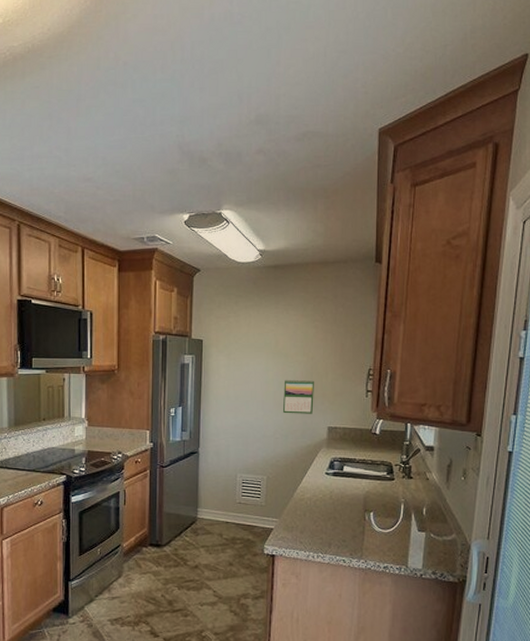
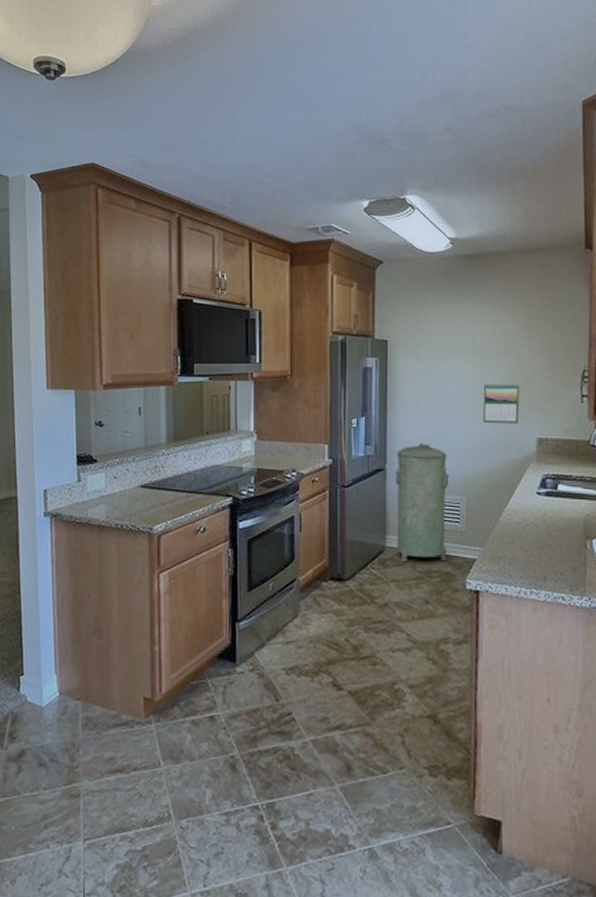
trash can: none [206,430,253,531] -> present [395,443,449,563]

